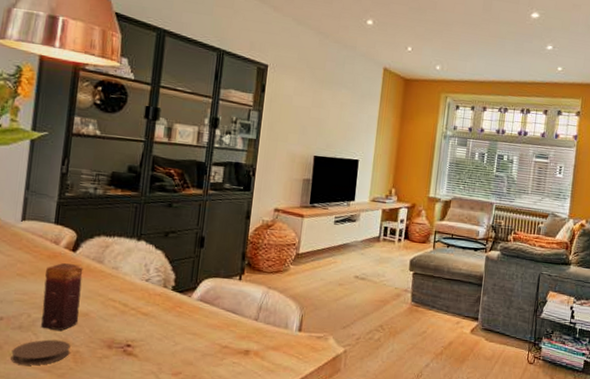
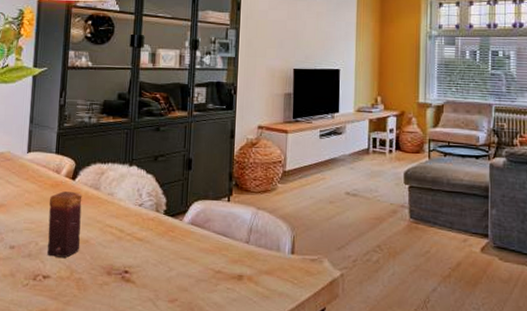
coaster: present [11,339,71,366] -> none [22,267,74,293]

